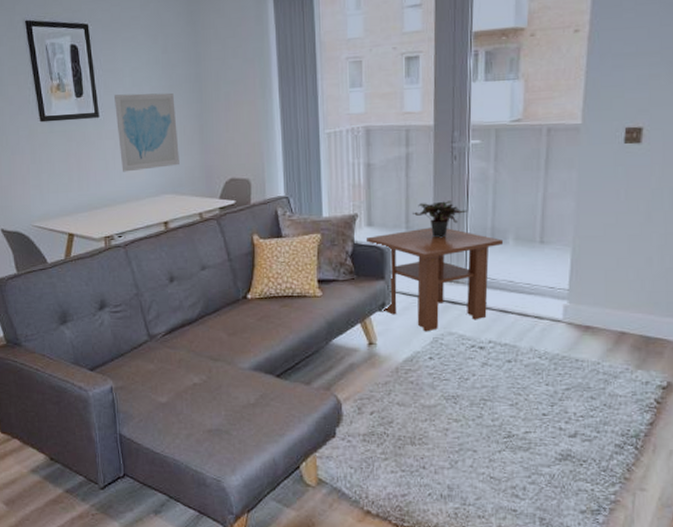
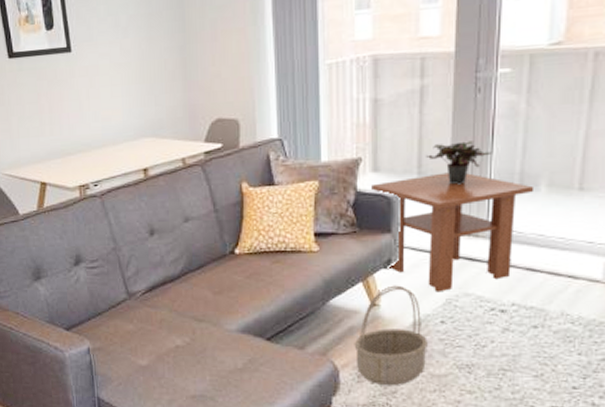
wall art: present [114,92,179,172] -> none [88,22,160,114]
basket: none [354,326,418,417] -> present [354,285,427,386]

